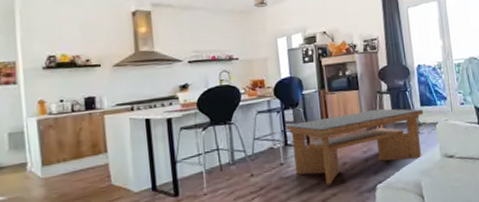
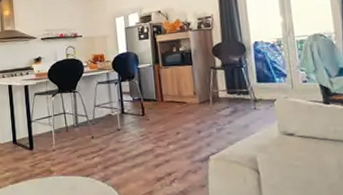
coffee table: present [285,108,424,186] -> none [122,83,261,152]

